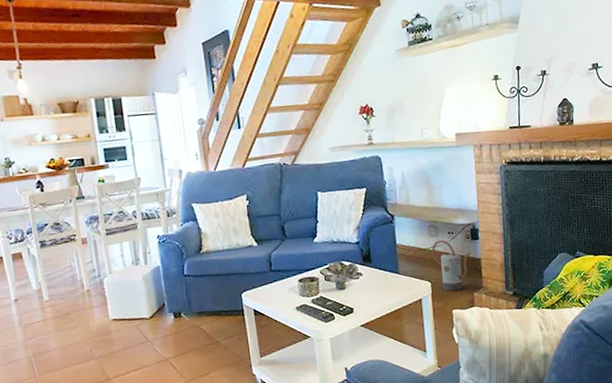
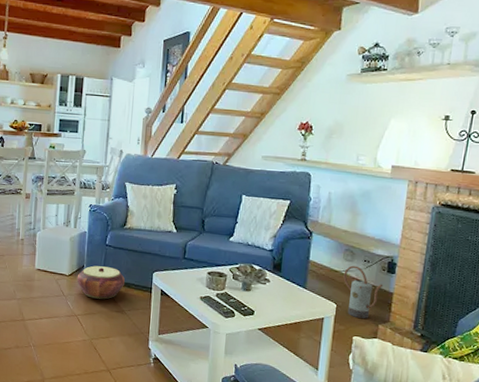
woven basket: none [159,298,213,337] -> present [76,265,125,300]

